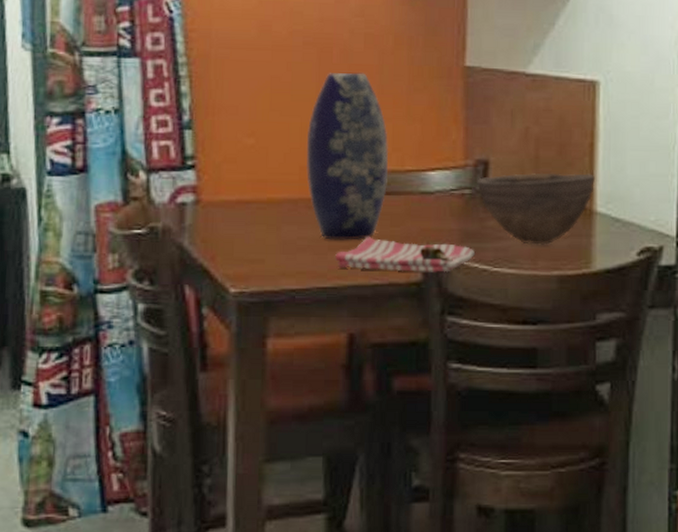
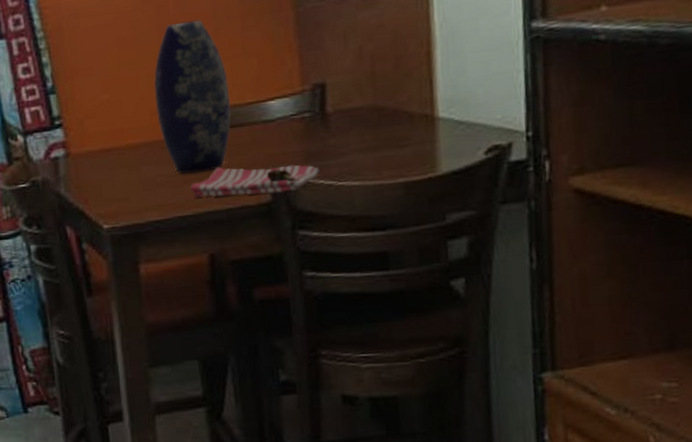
bowl: present [477,172,596,245] -> none [315,81,436,157]

